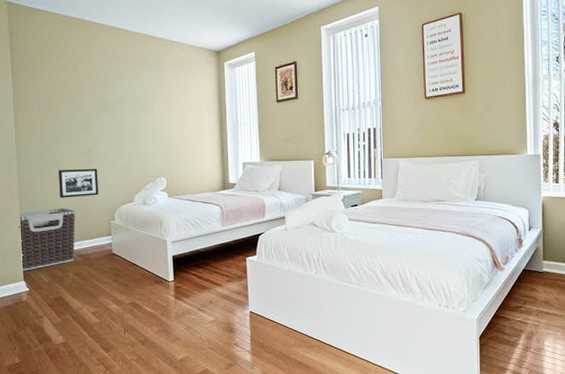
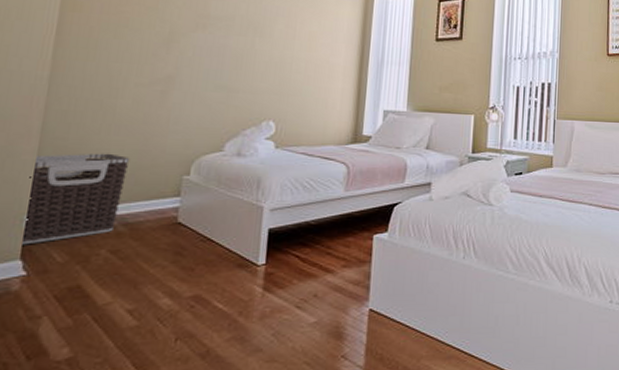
picture frame: present [59,169,99,198] -> none [109,99,176,140]

